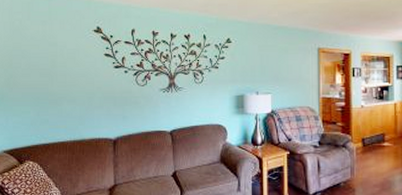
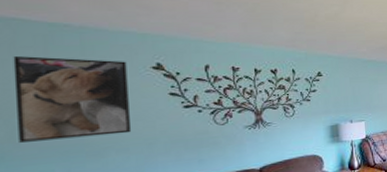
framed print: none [10,20,78,88] -> present [13,56,132,143]

